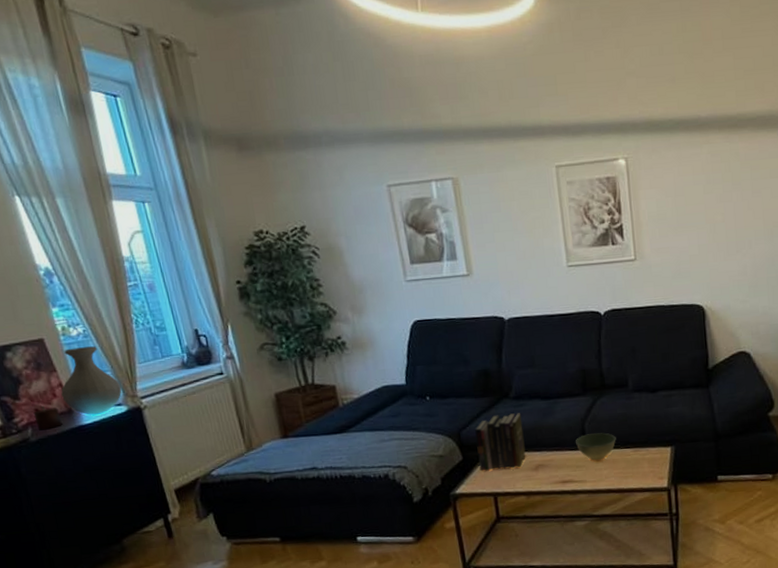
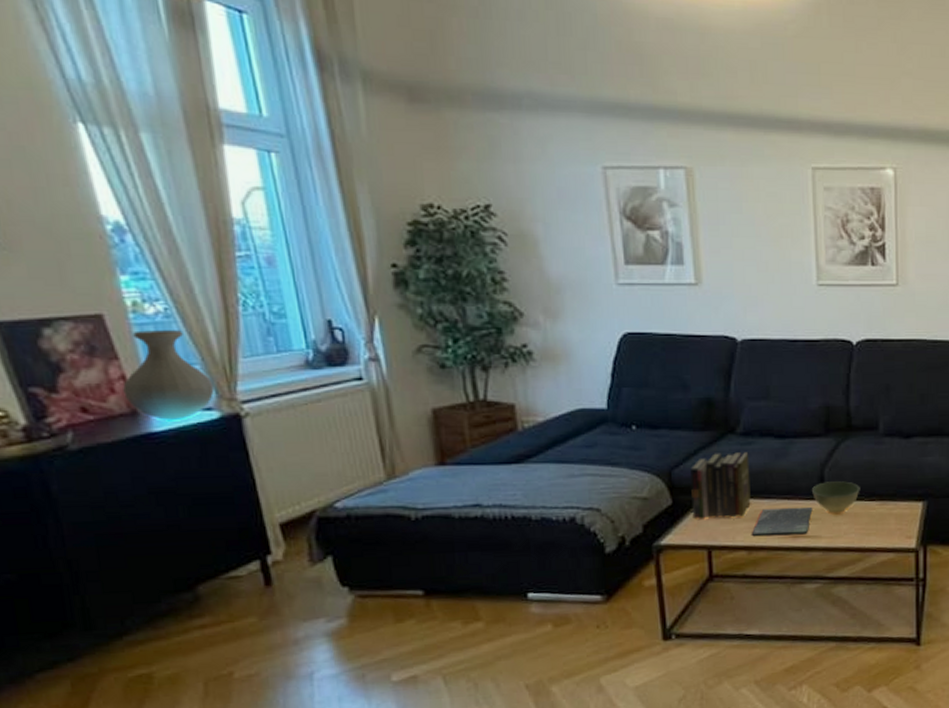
candle: present [33,405,63,430] -> none [77,403,121,436]
magazine: none [529,456,578,483] -> present [752,506,813,536]

